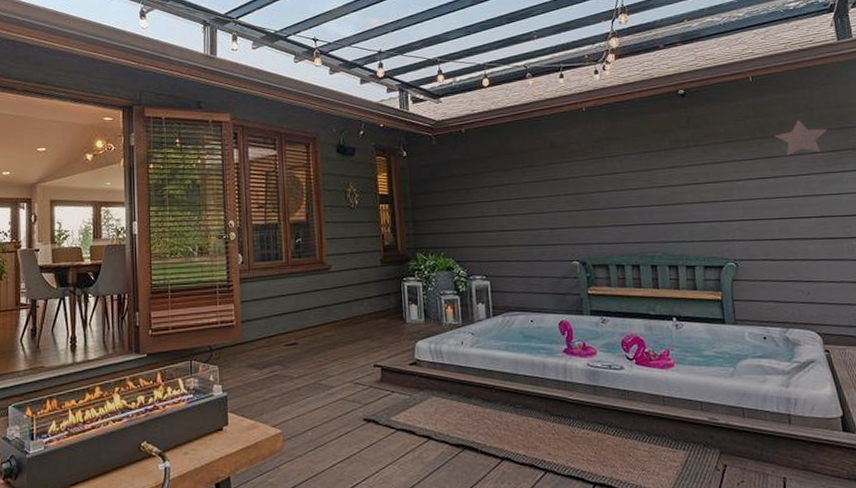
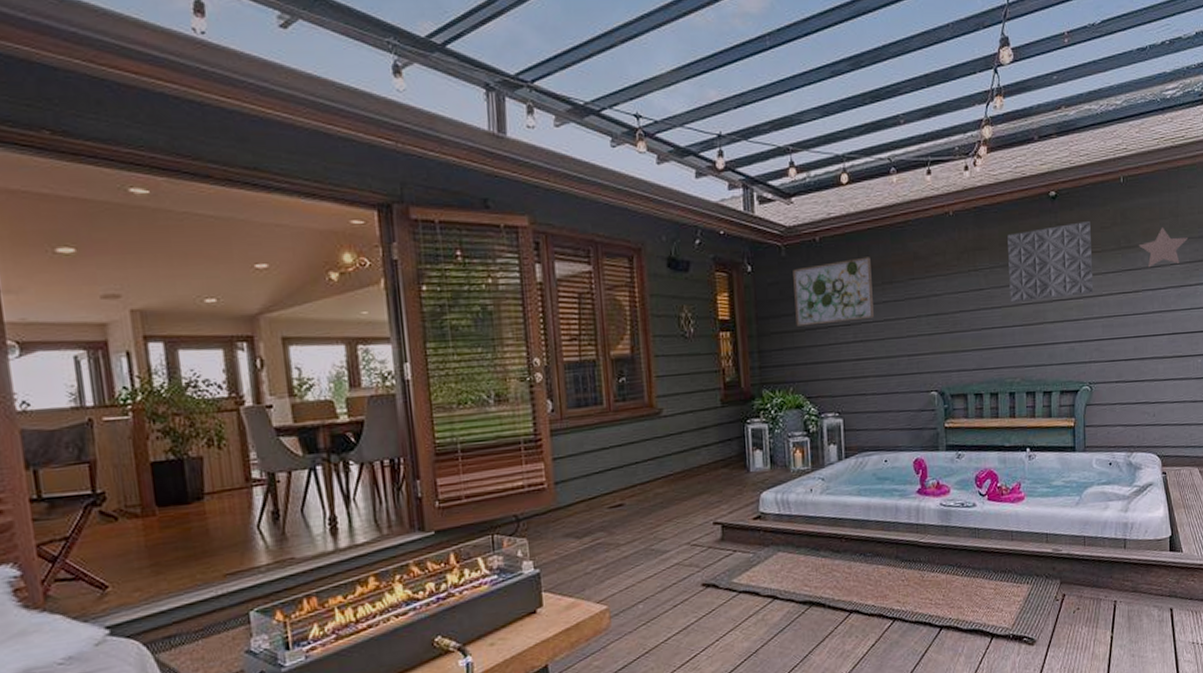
wall art: none [442,145,516,201] -> present [793,257,874,327]
decorative wall panel: none [639,114,731,185] -> present [1007,220,1094,303]

